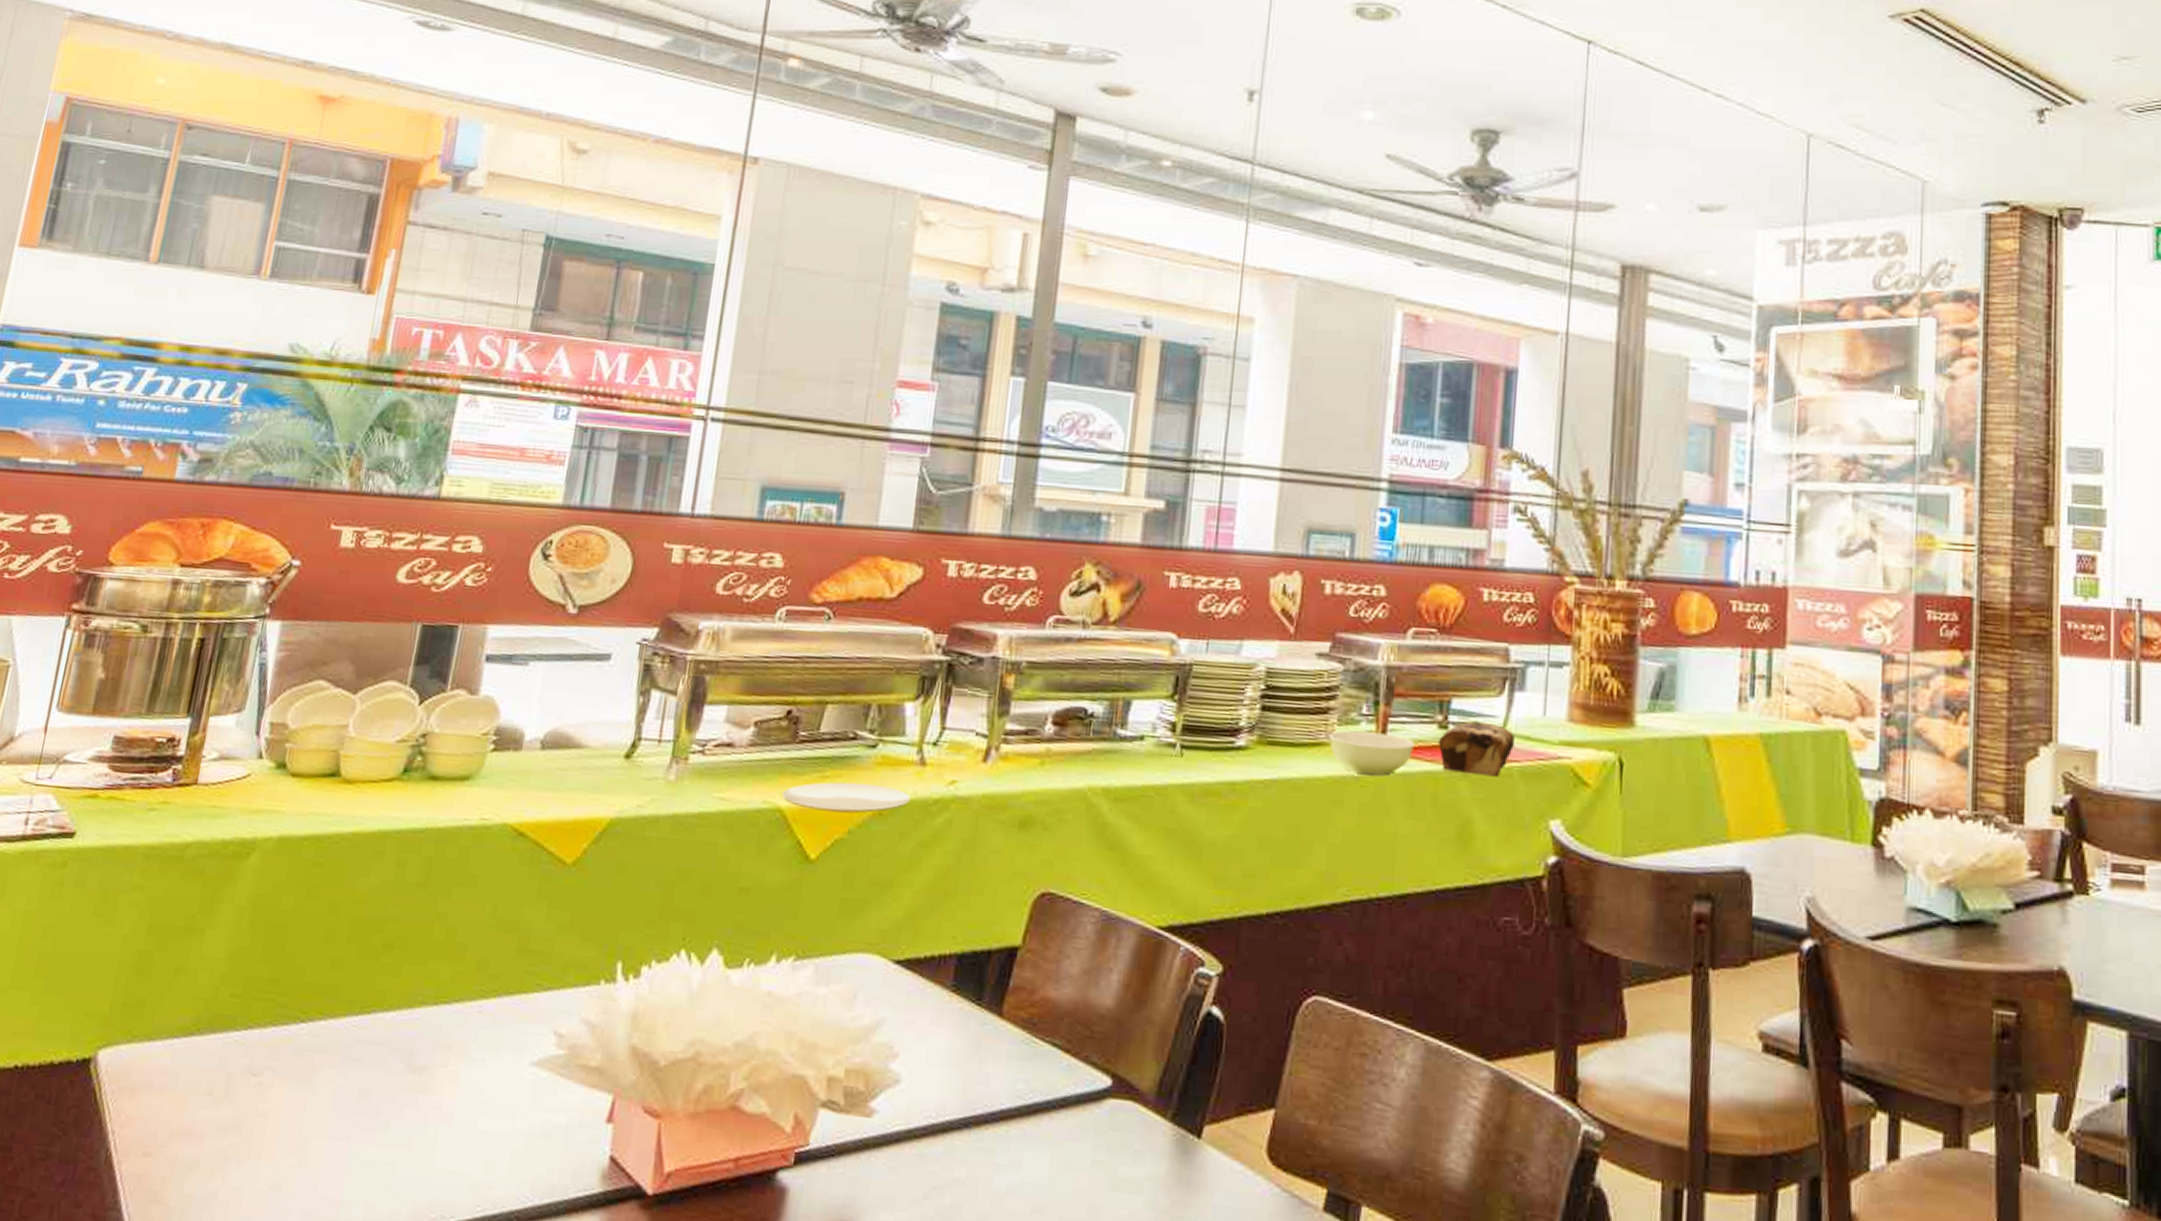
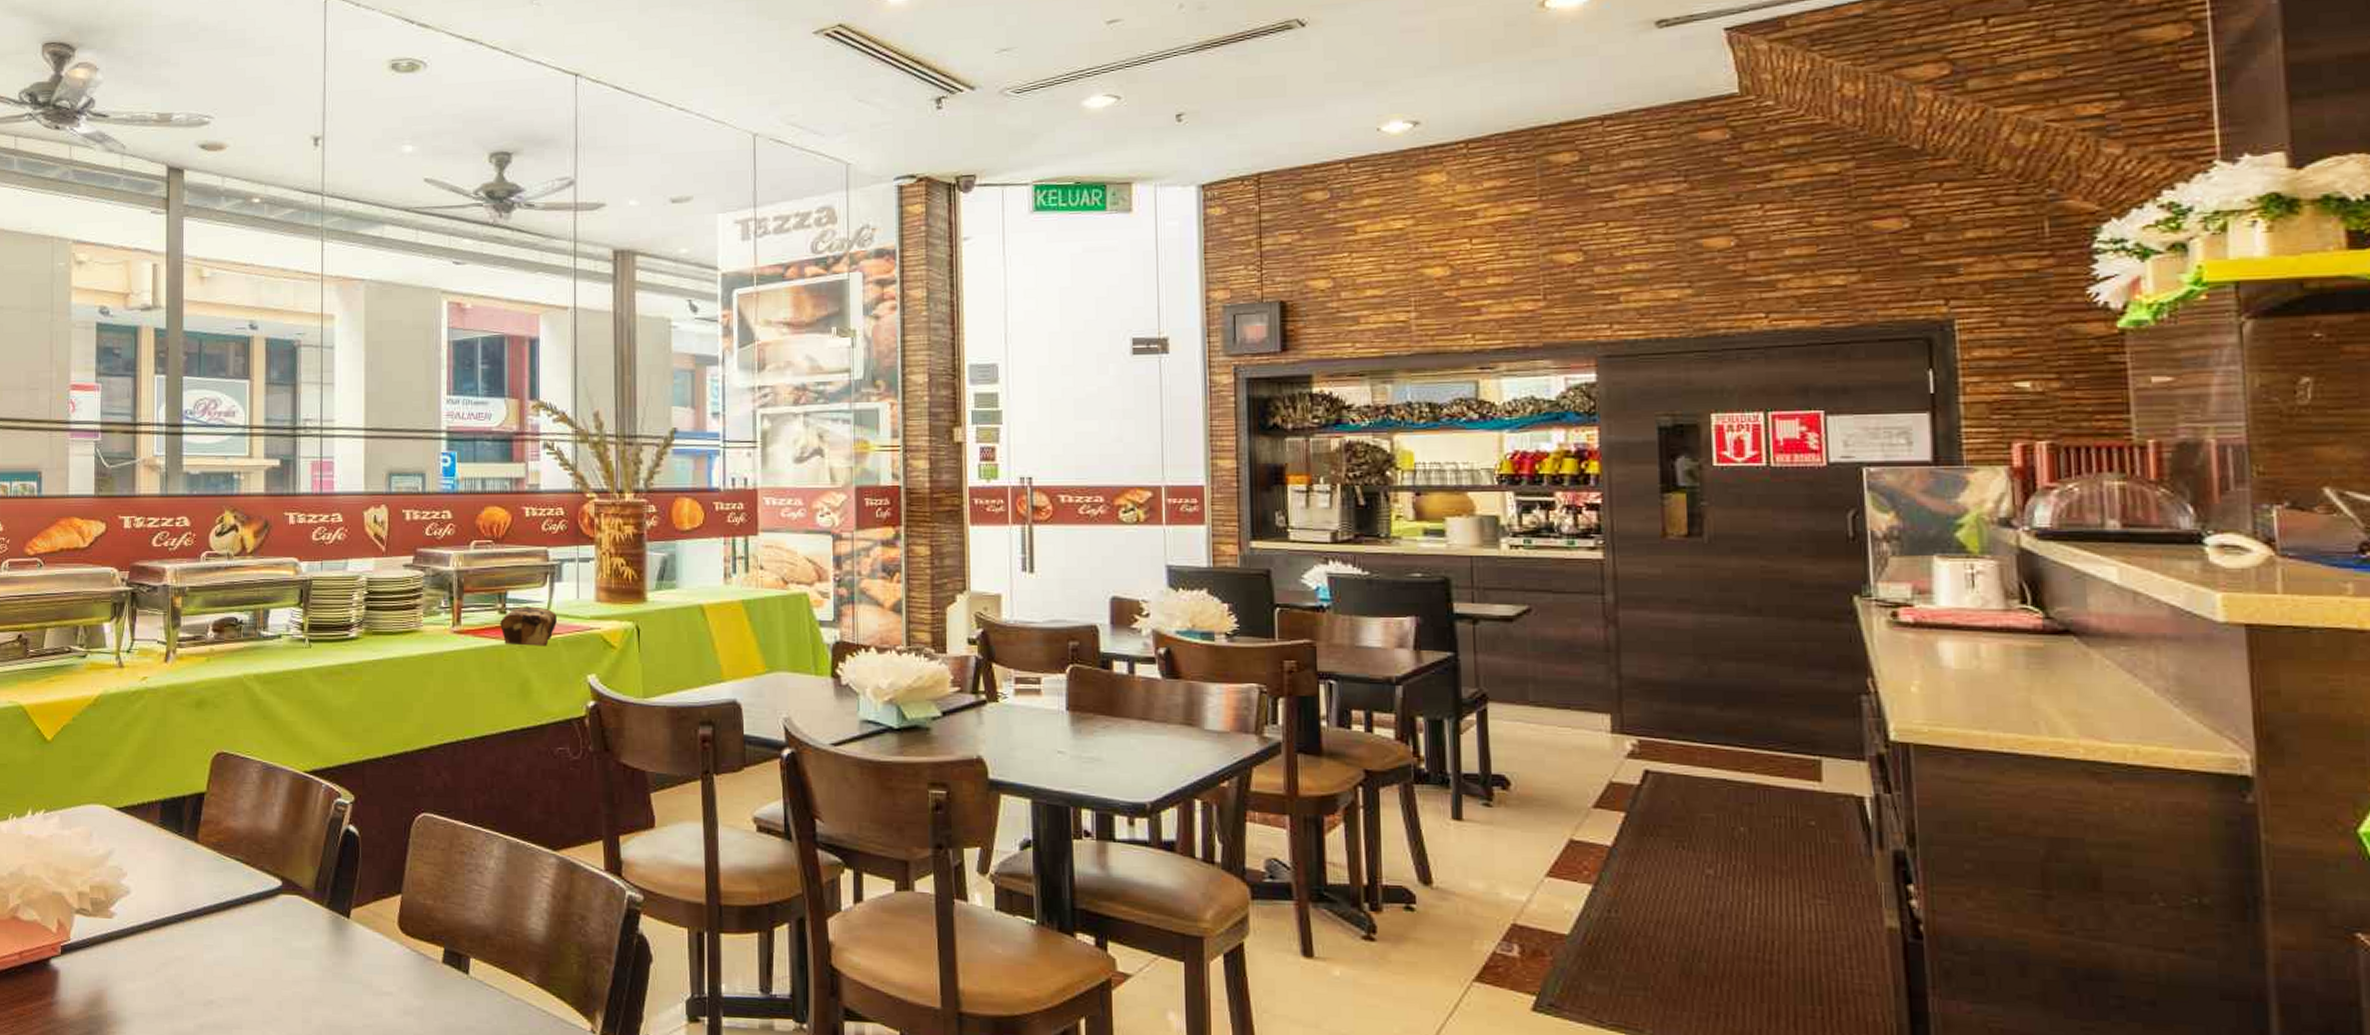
plate: present [782,782,912,814] -> none [22,684,116,706]
bowl: present [1328,730,1415,777] -> none [418,620,482,653]

